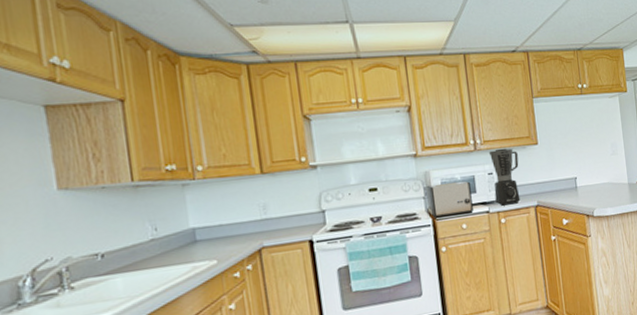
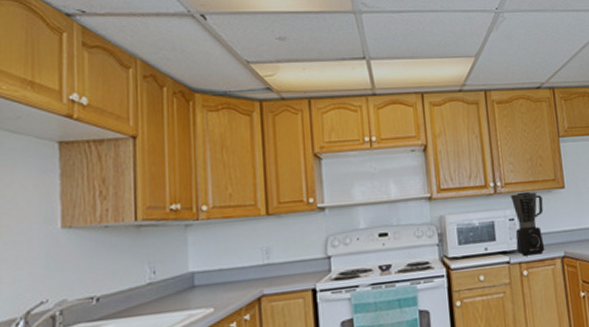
toaster: present [427,180,473,219] -> none [442,227,492,270]

